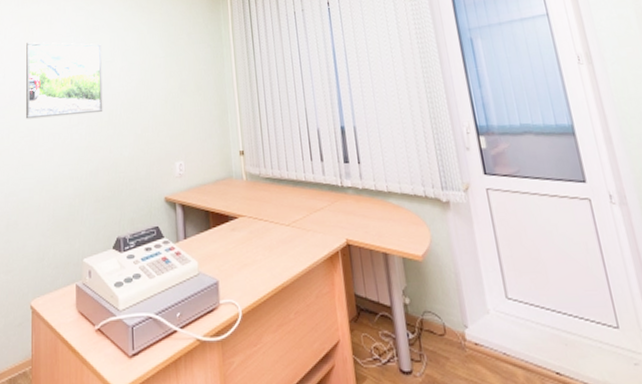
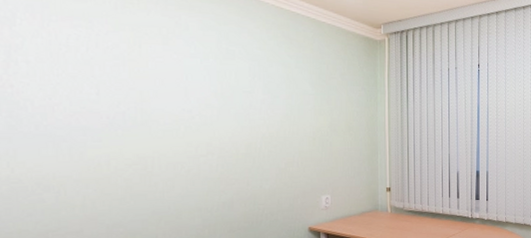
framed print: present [25,41,103,119] -> none [131,56,240,145]

